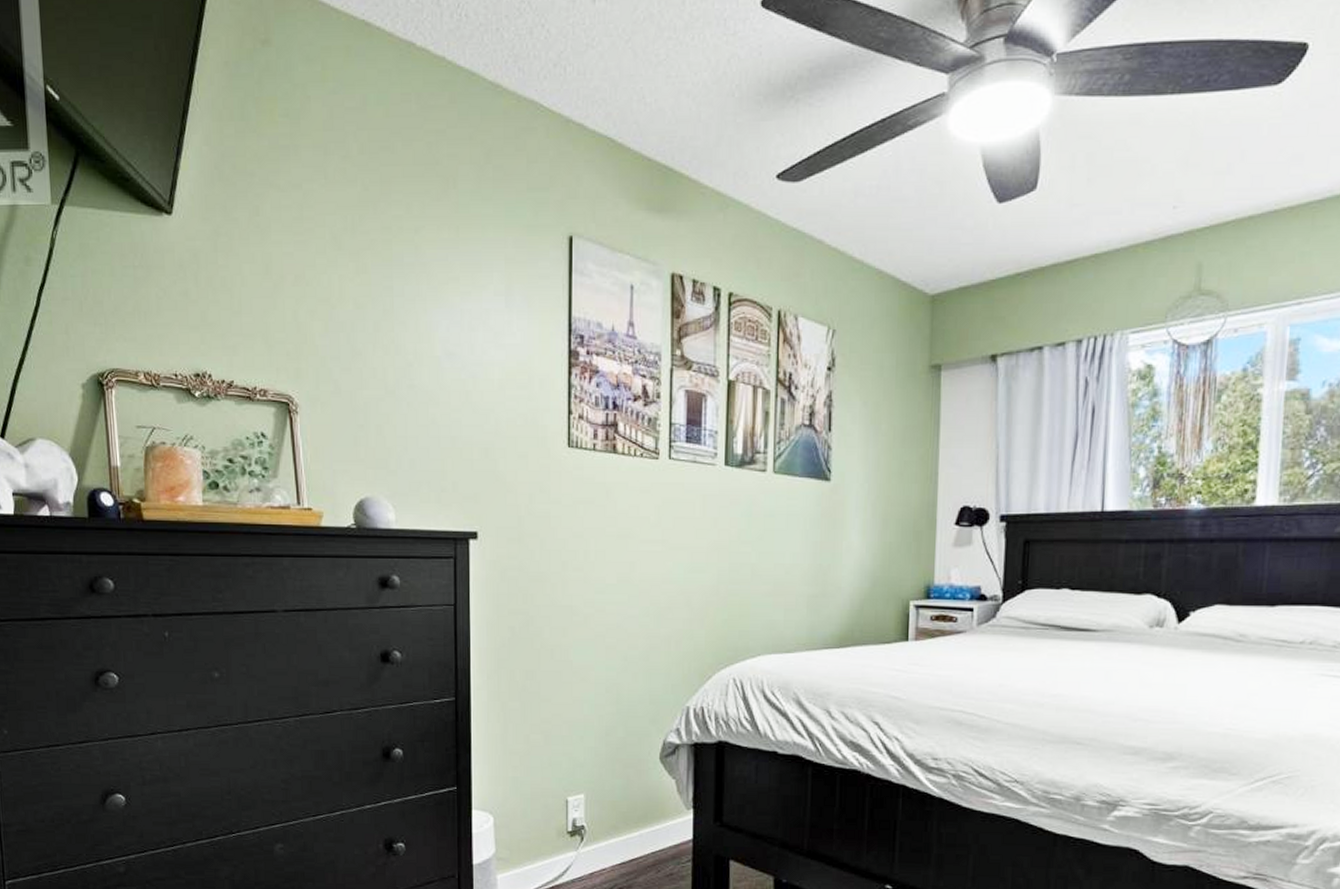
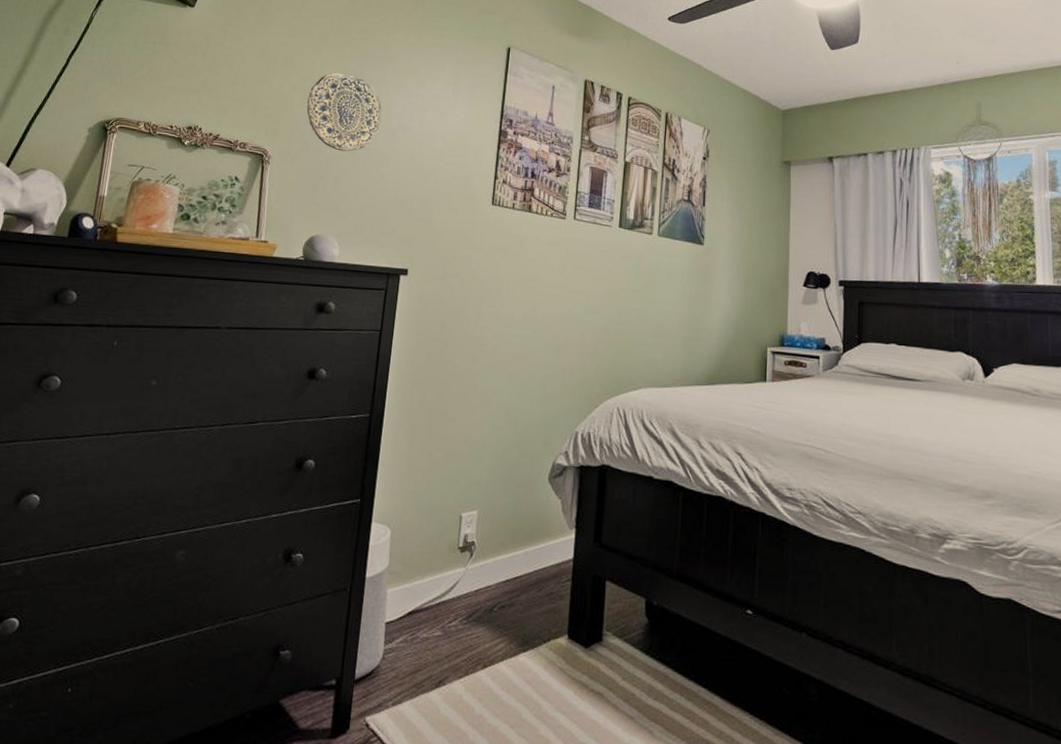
decorative plate: none [330,289,422,392] -> present [306,72,382,152]

